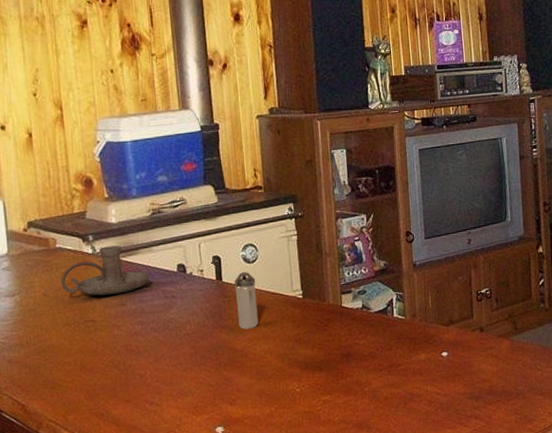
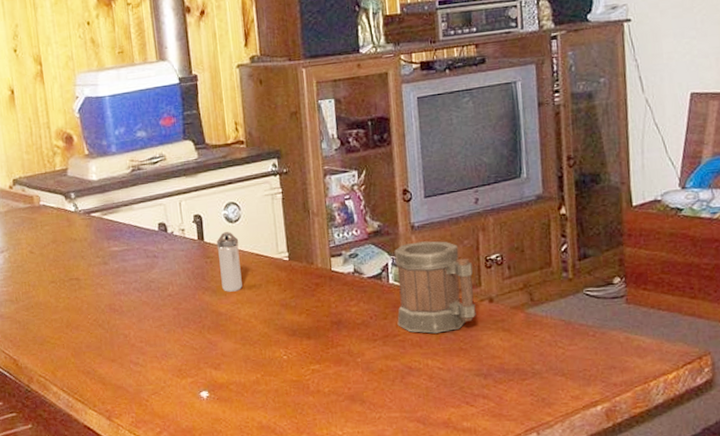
candle holder: present [61,245,149,296] -> none [45,203,131,254]
mug: none [398,277,469,362] -> present [394,241,476,334]

